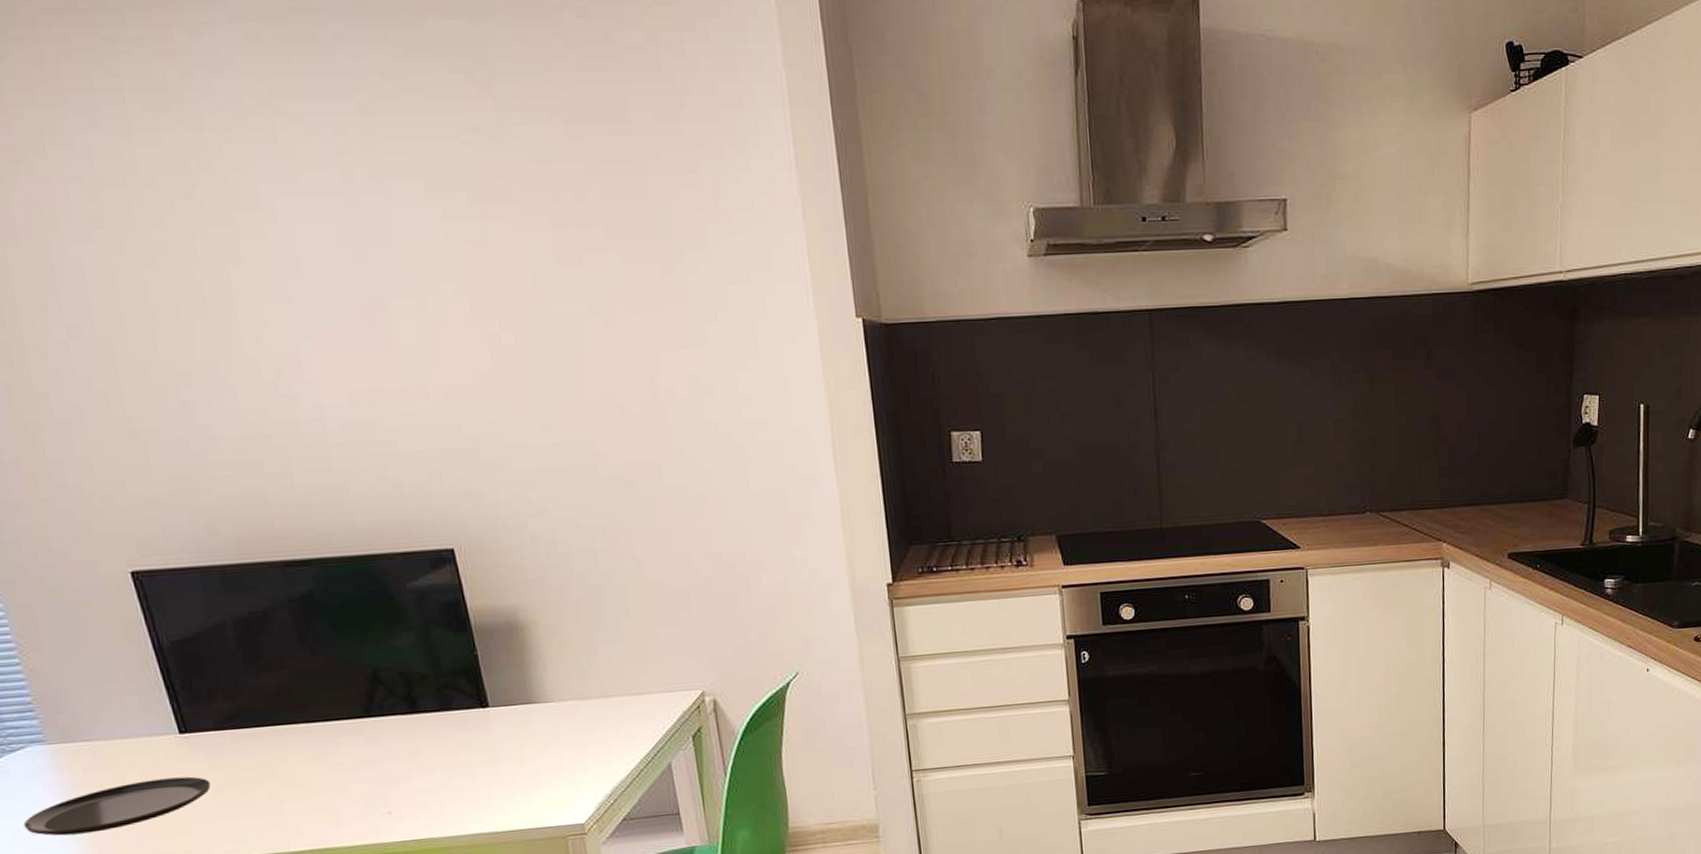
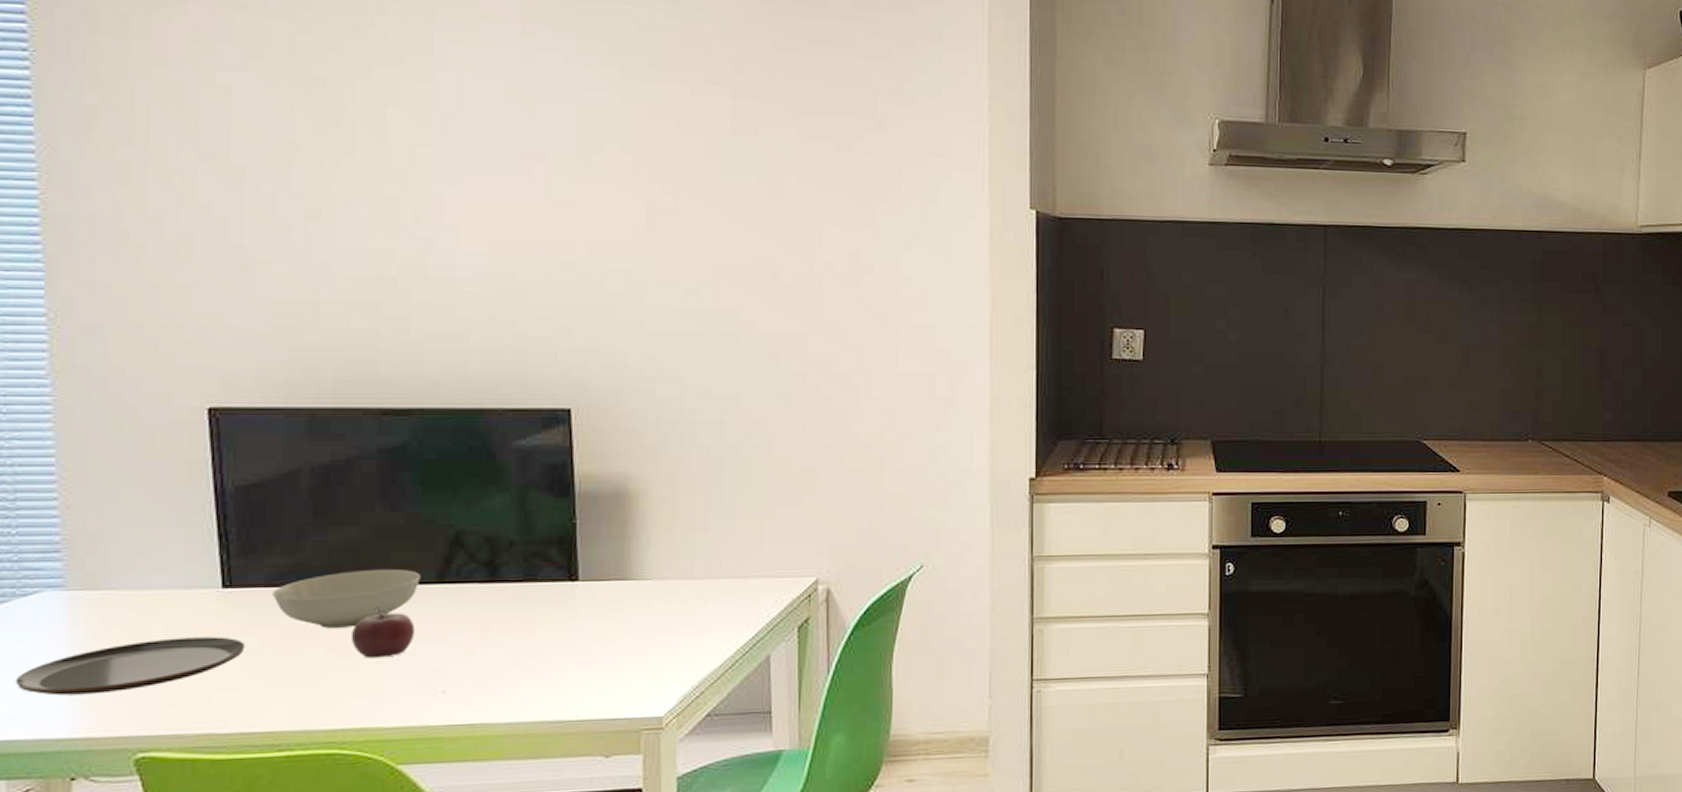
bowl: none [222,707,350,764] -> present [271,568,421,628]
fruit: none [299,741,355,788] -> present [352,607,415,658]

